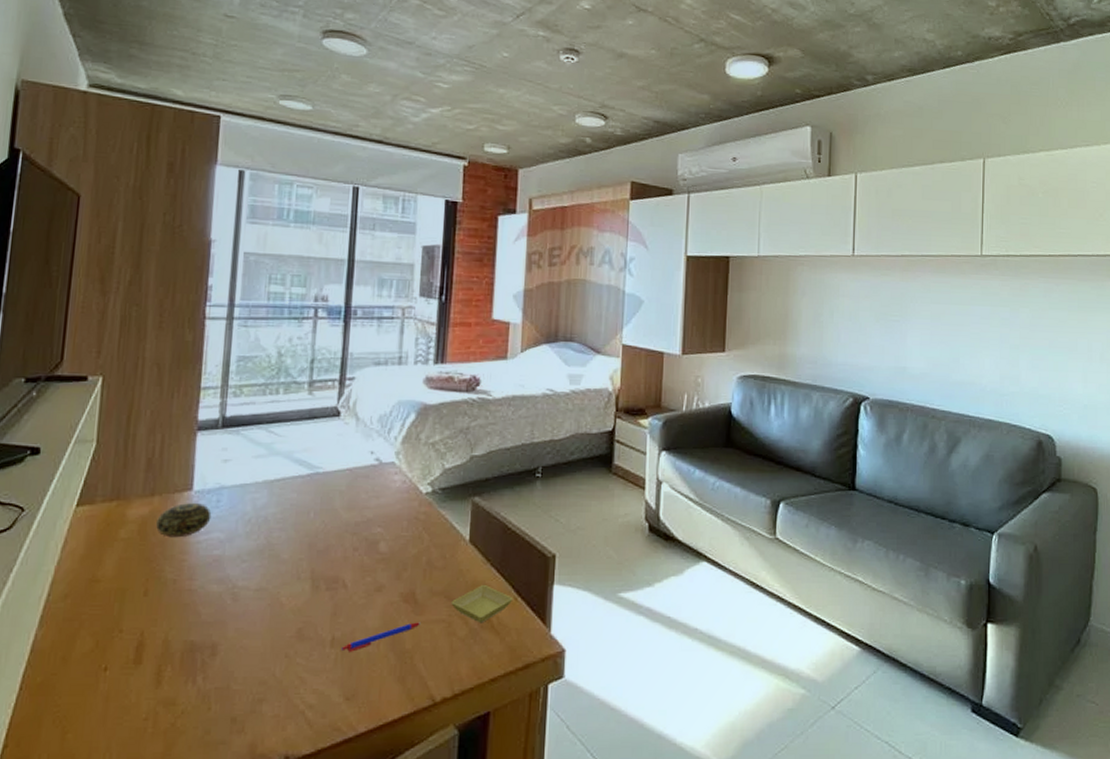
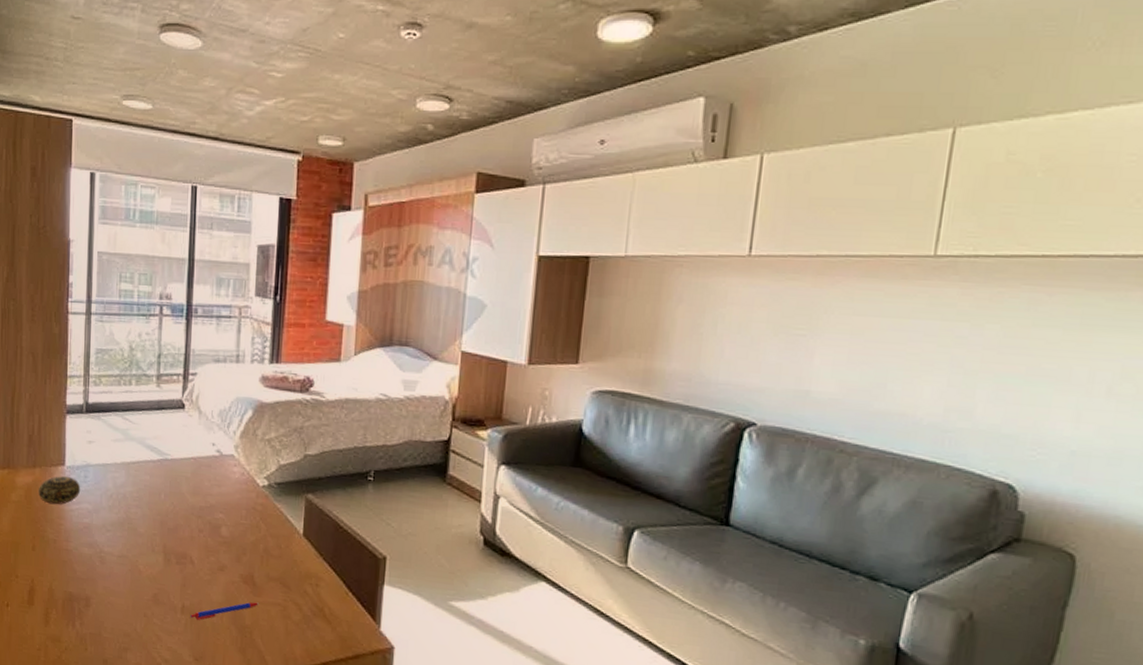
saucer: present [451,585,513,624] -> none [286,577,345,612]

